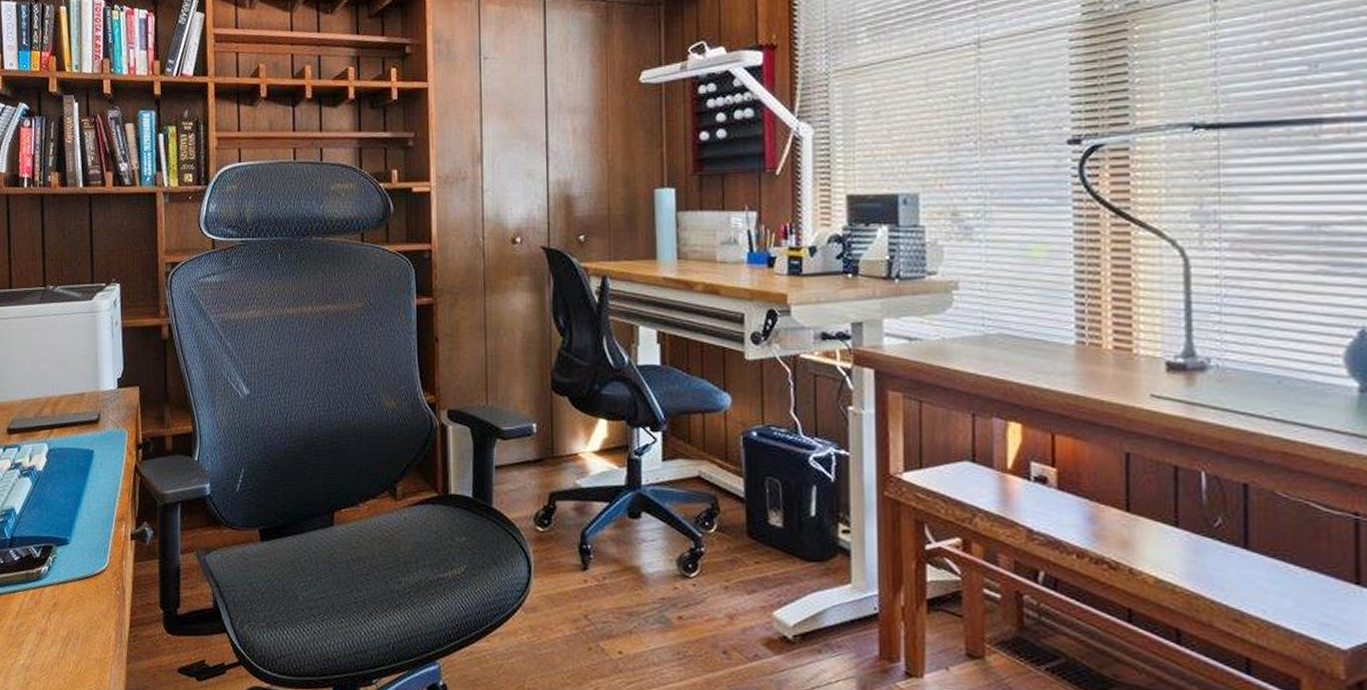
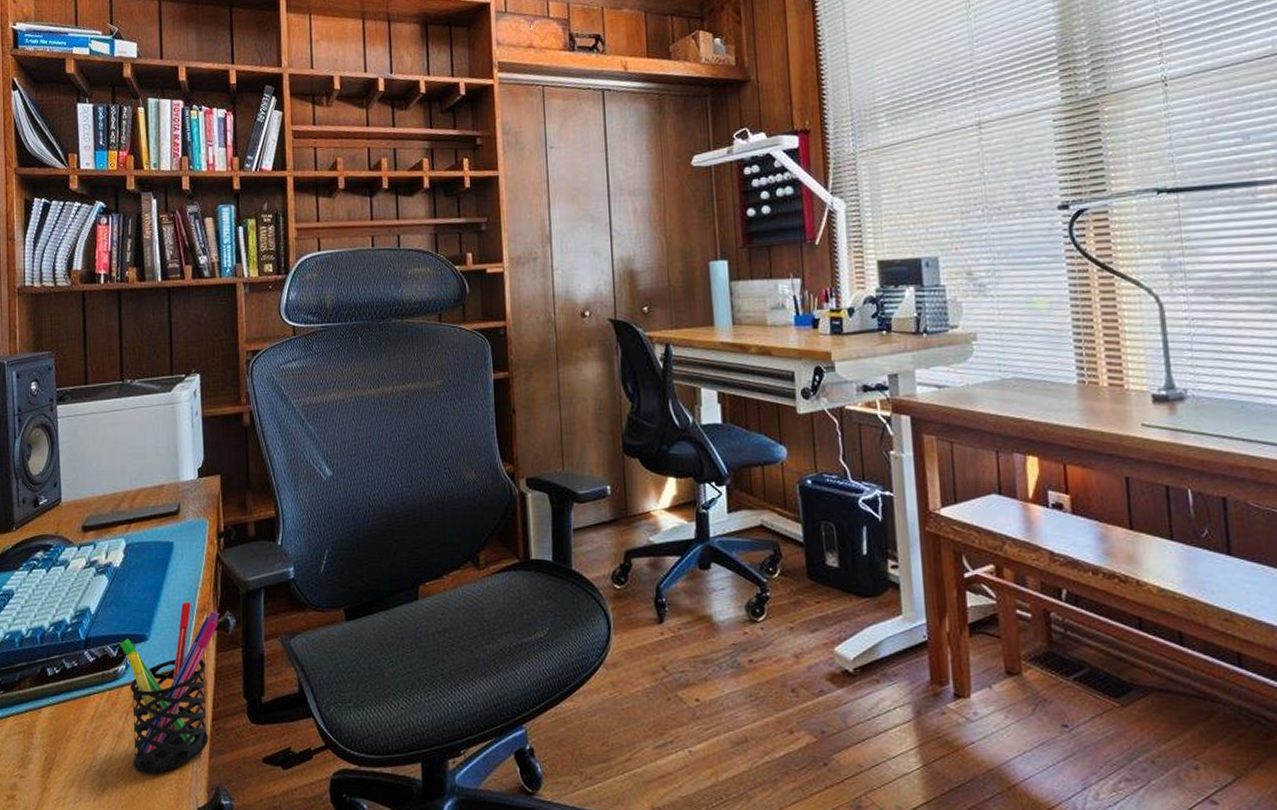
pen holder: none [43,510,137,673] -> present [120,602,219,774]

